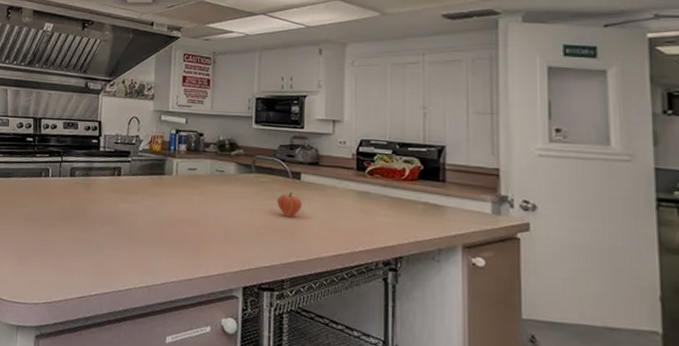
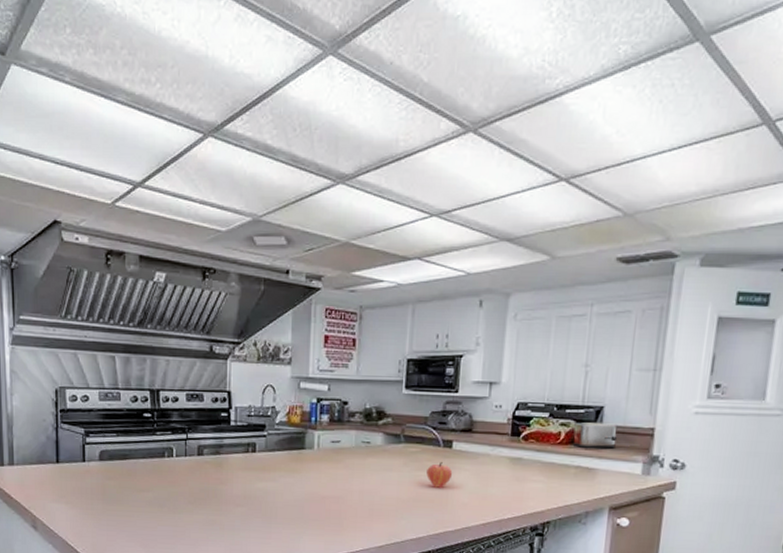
toaster: none [418,160,461,187] -> present [573,421,618,449]

